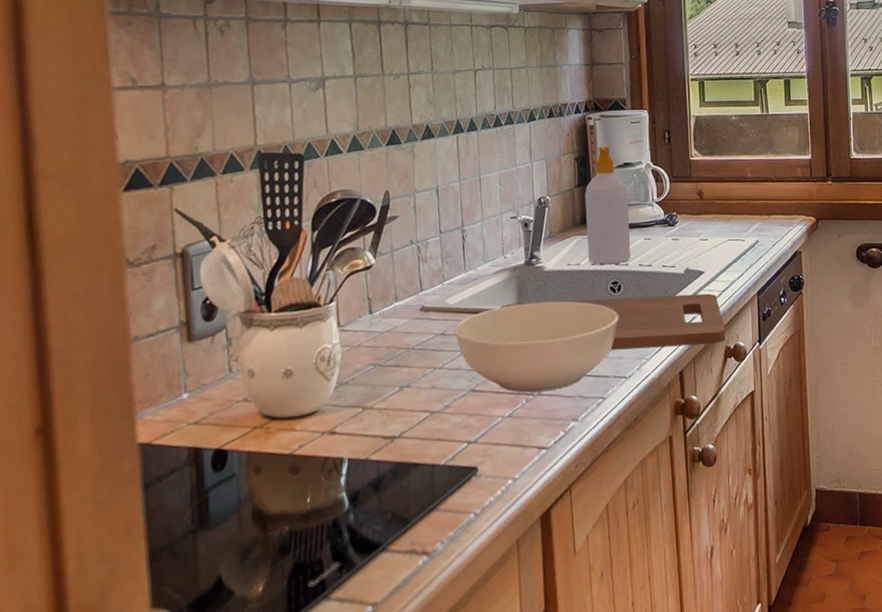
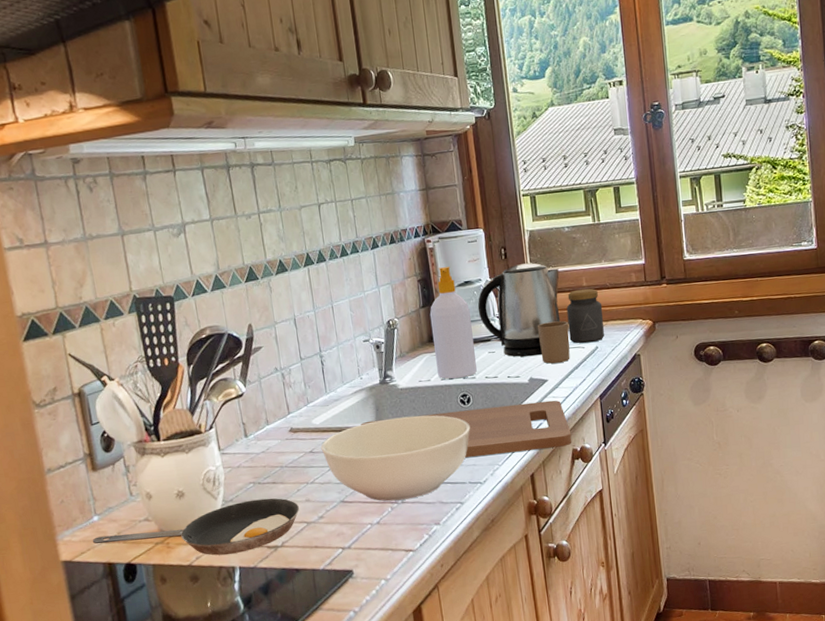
frying pan: none [178,382,423,444] -> present [92,498,299,556]
kettle: none [636,149,724,247] -> present [477,262,561,358]
mug: none [697,211,731,255] -> present [537,321,570,364]
jar: none [729,180,766,237] -> present [566,288,604,344]

